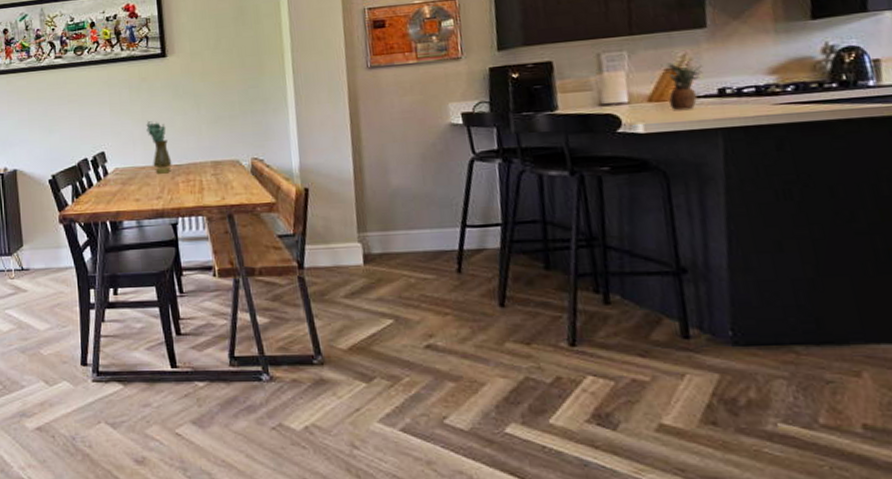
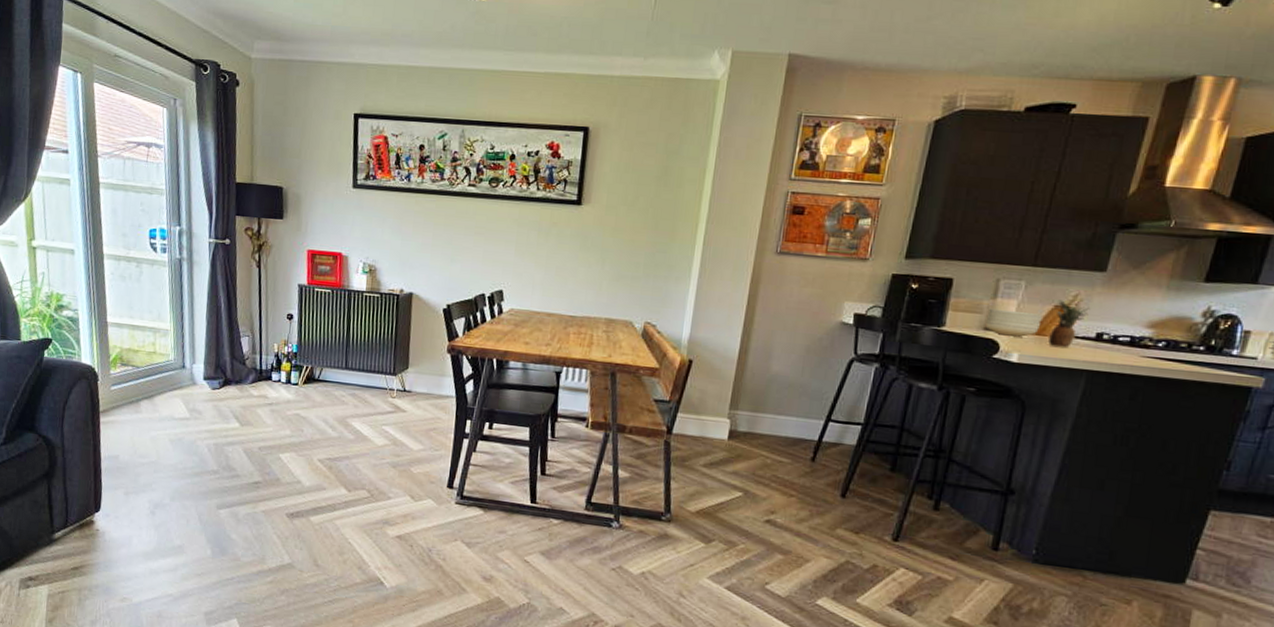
vase: present [146,120,172,174] -> none [548,266,567,323]
bowl: none [597,80,658,109] -> present [984,308,1043,337]

